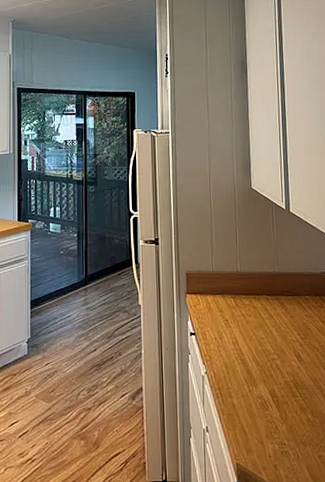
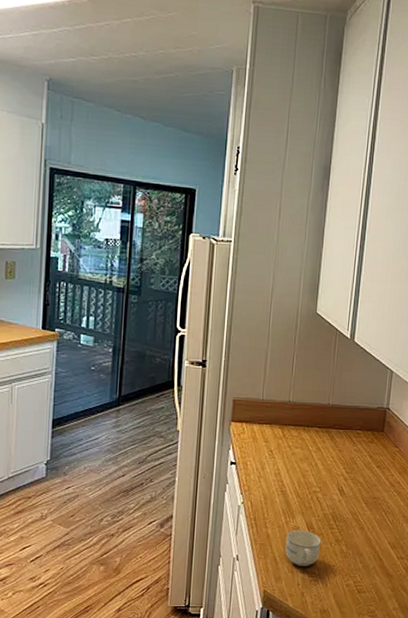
cup: none [252,398,287,437] -> present [285,529,321,566]

